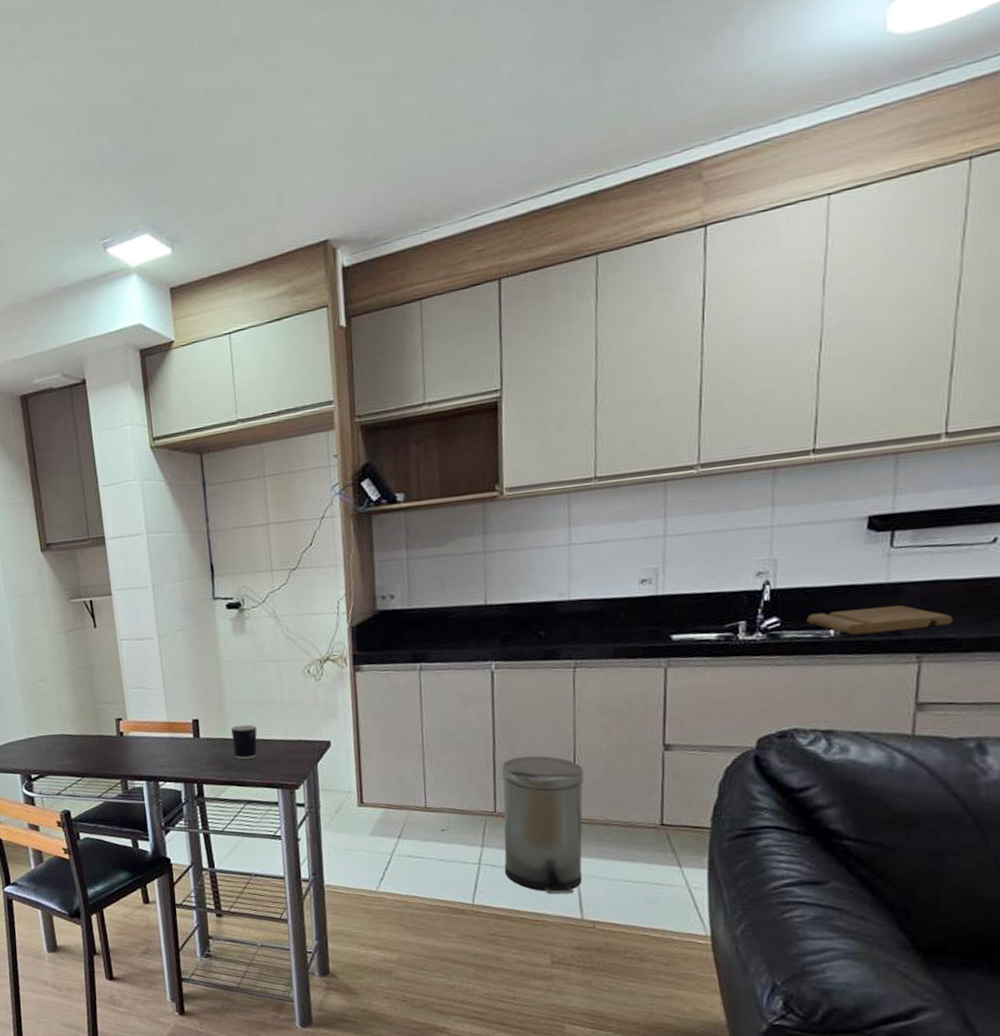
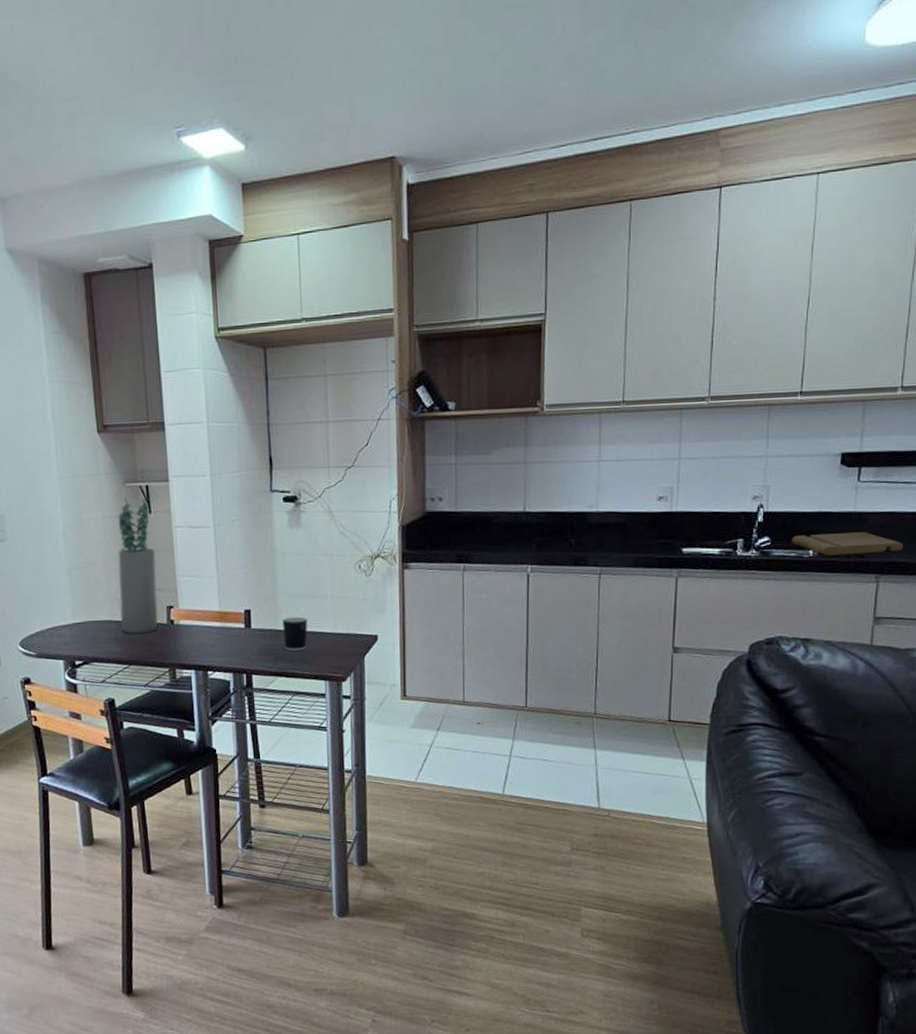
vase: none [65,606,108,748] -> present [117,491,158,635]
pedal bin: present [501,756,584,895] -> none [532,655,605,785]

